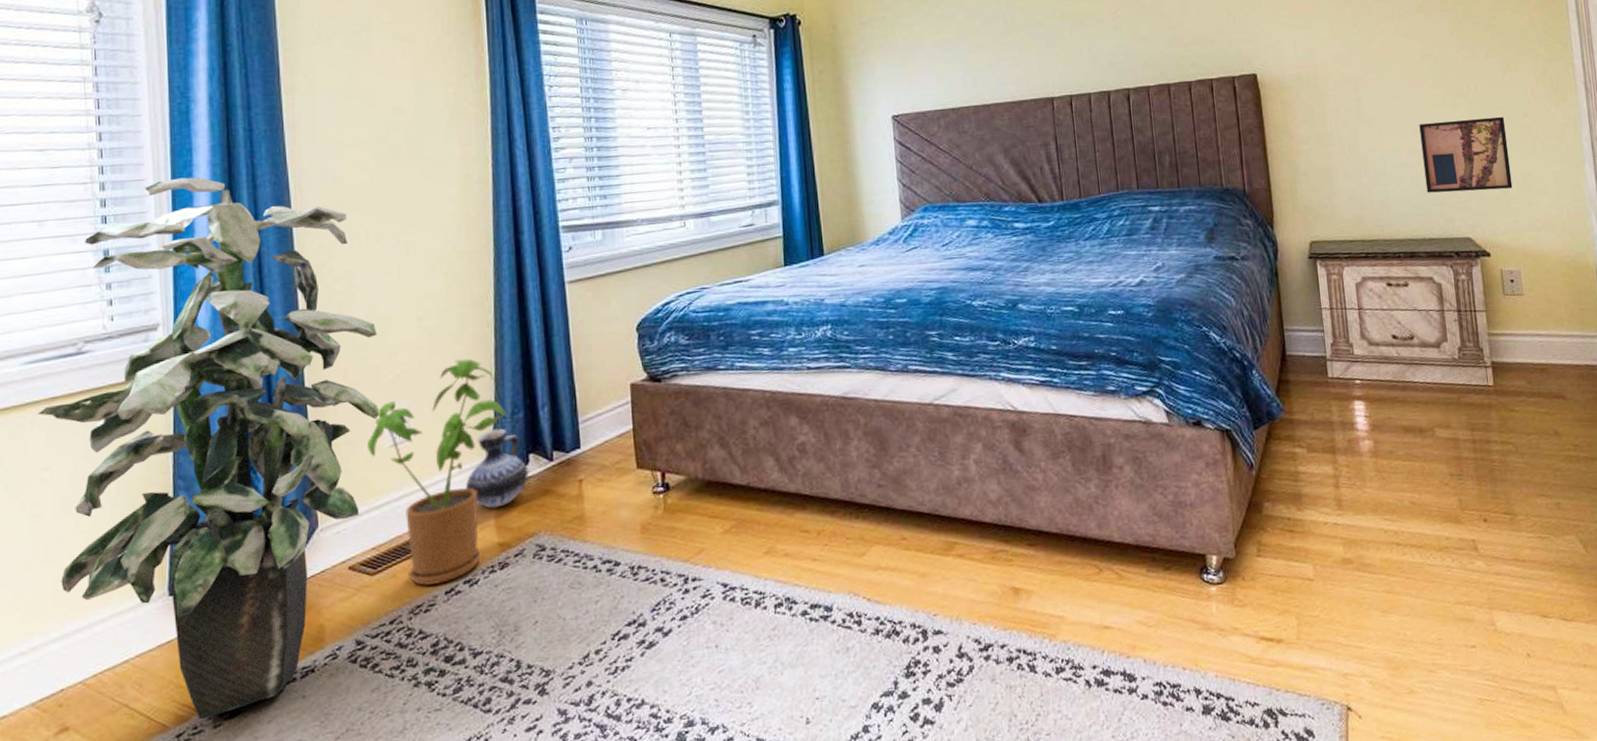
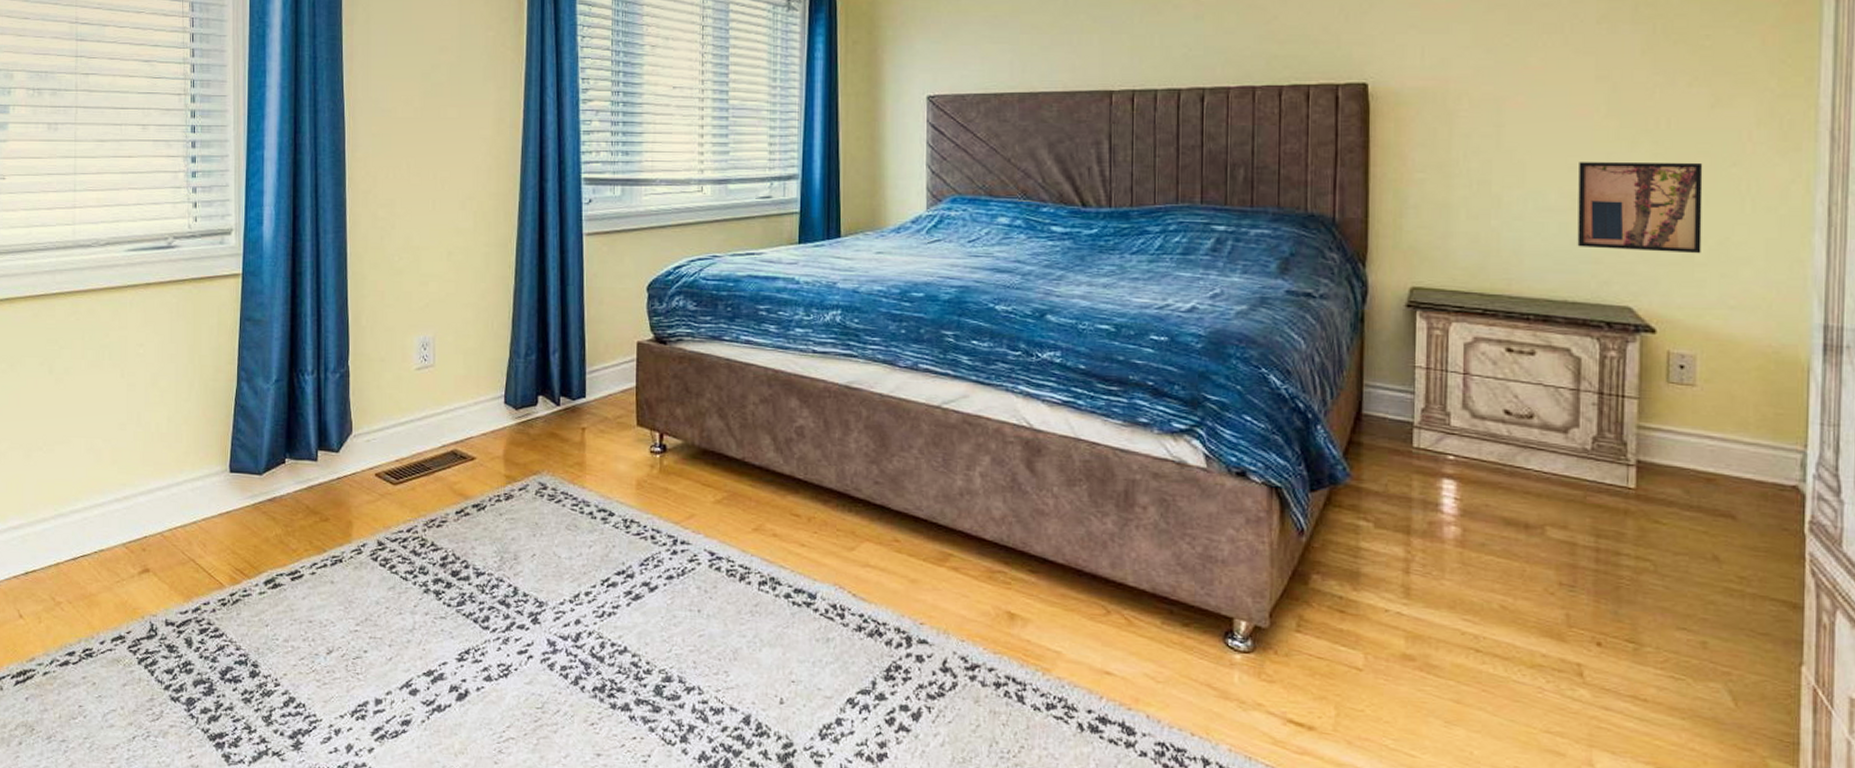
indoor plant: present [37,177,380,719] -> none [135,97,412,585]
house plant: present [367,358,508,586] -> none [398,296,522,503]
ceramic jug: present [465,428,529,509] -> none [479,367,536,442]

